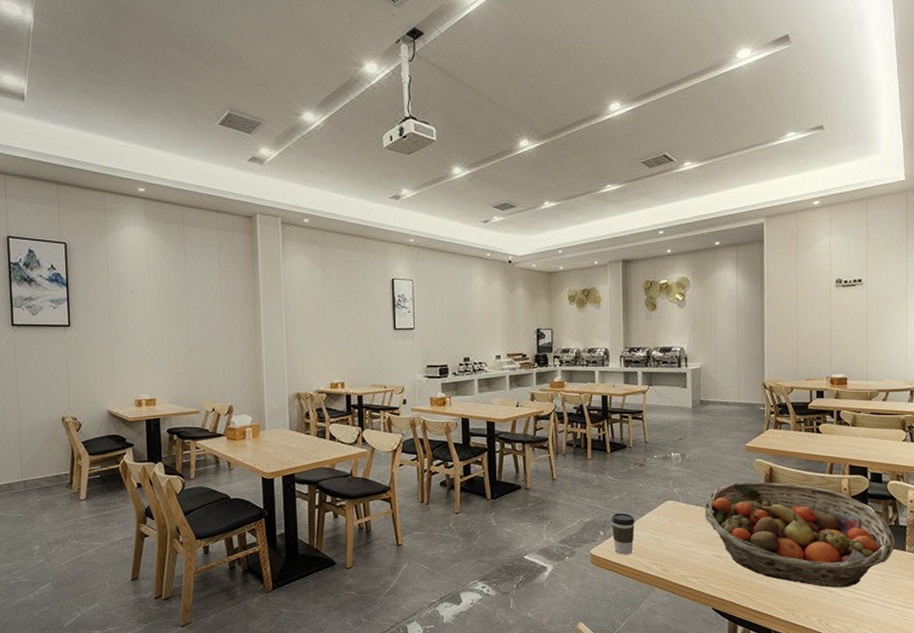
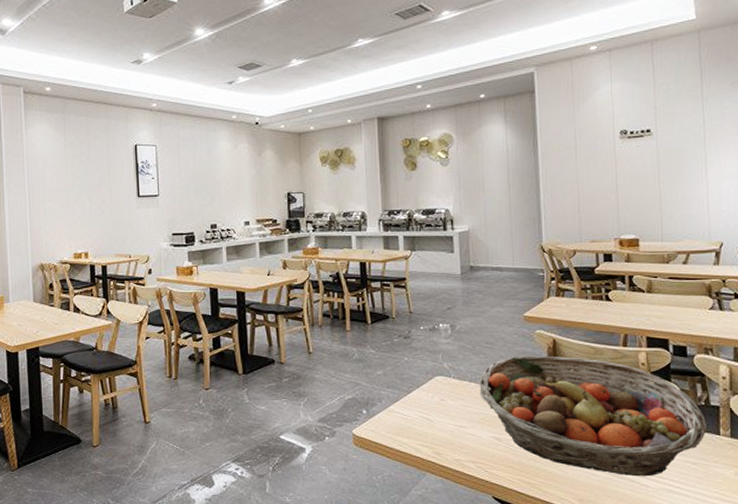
coffee cup: present [612,513,635,554] -> none [375,390,401,435]

